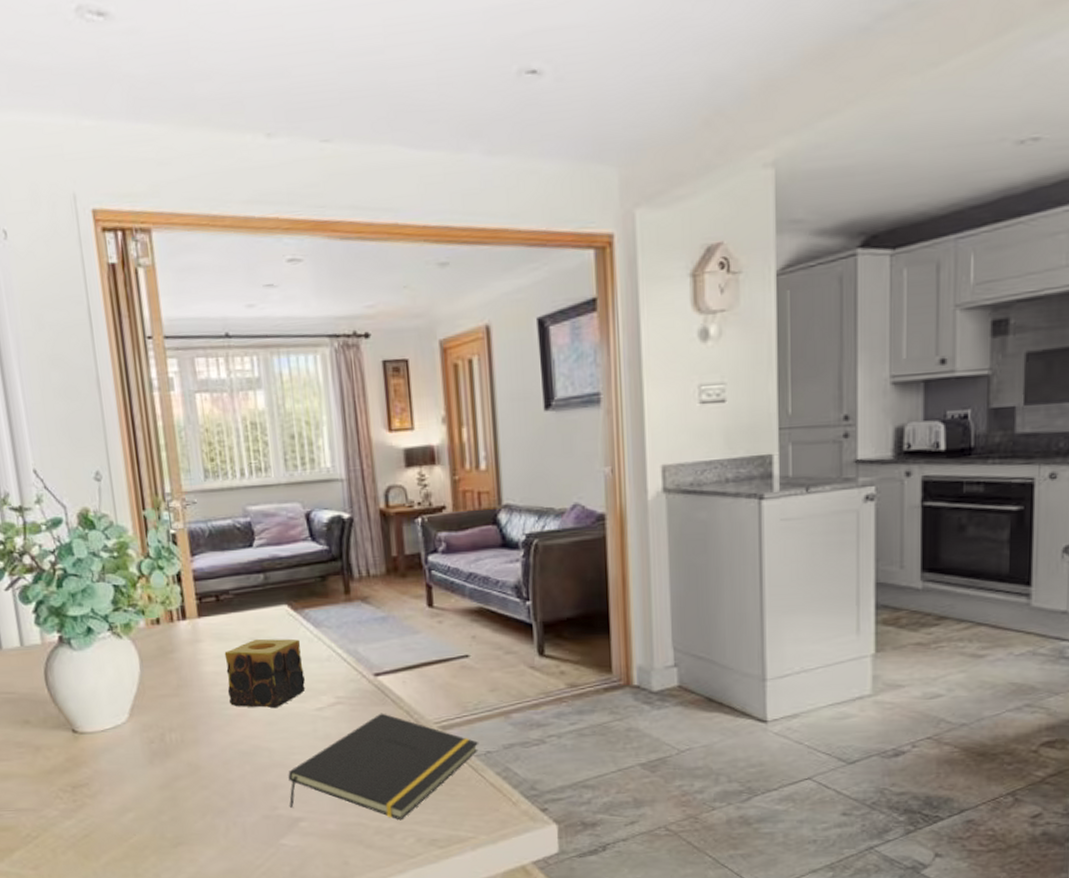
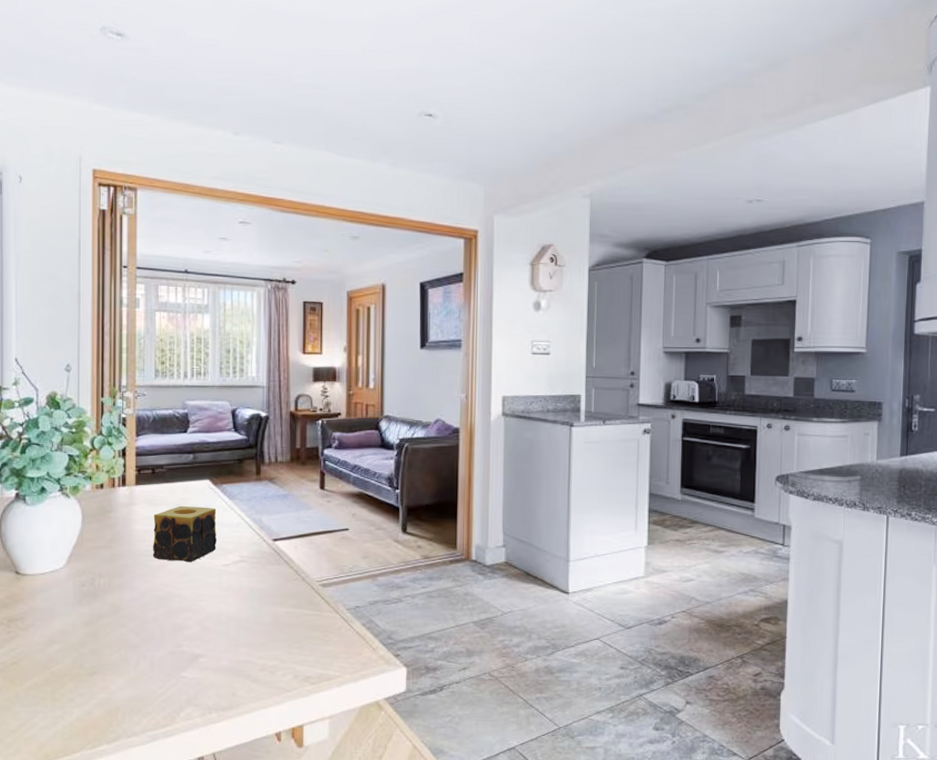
notepad: present [288,713,479,821] -> none [192,571,351,660]

